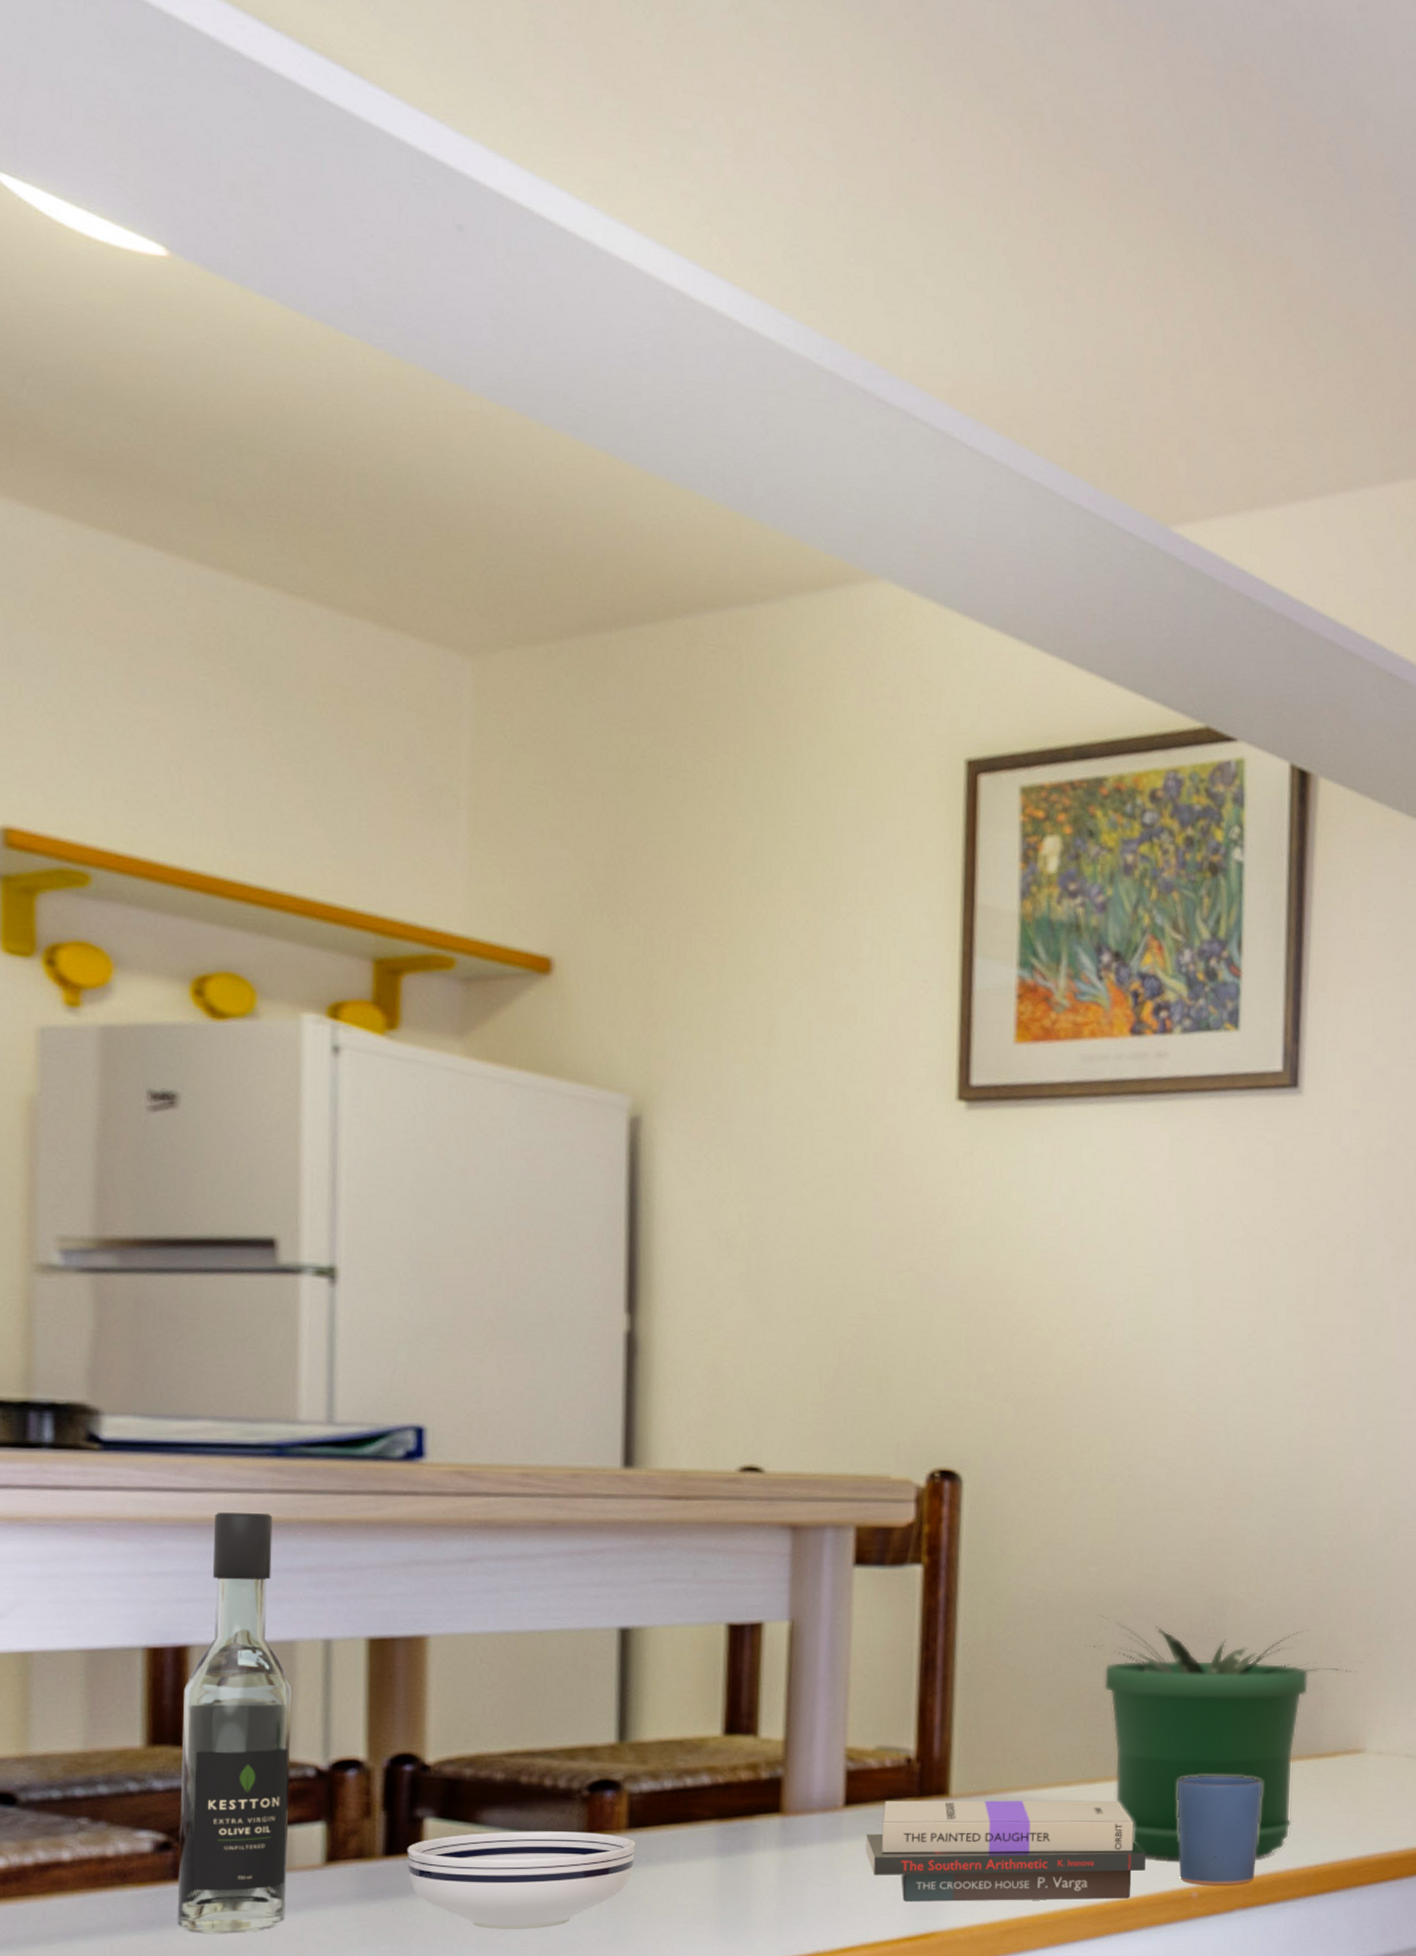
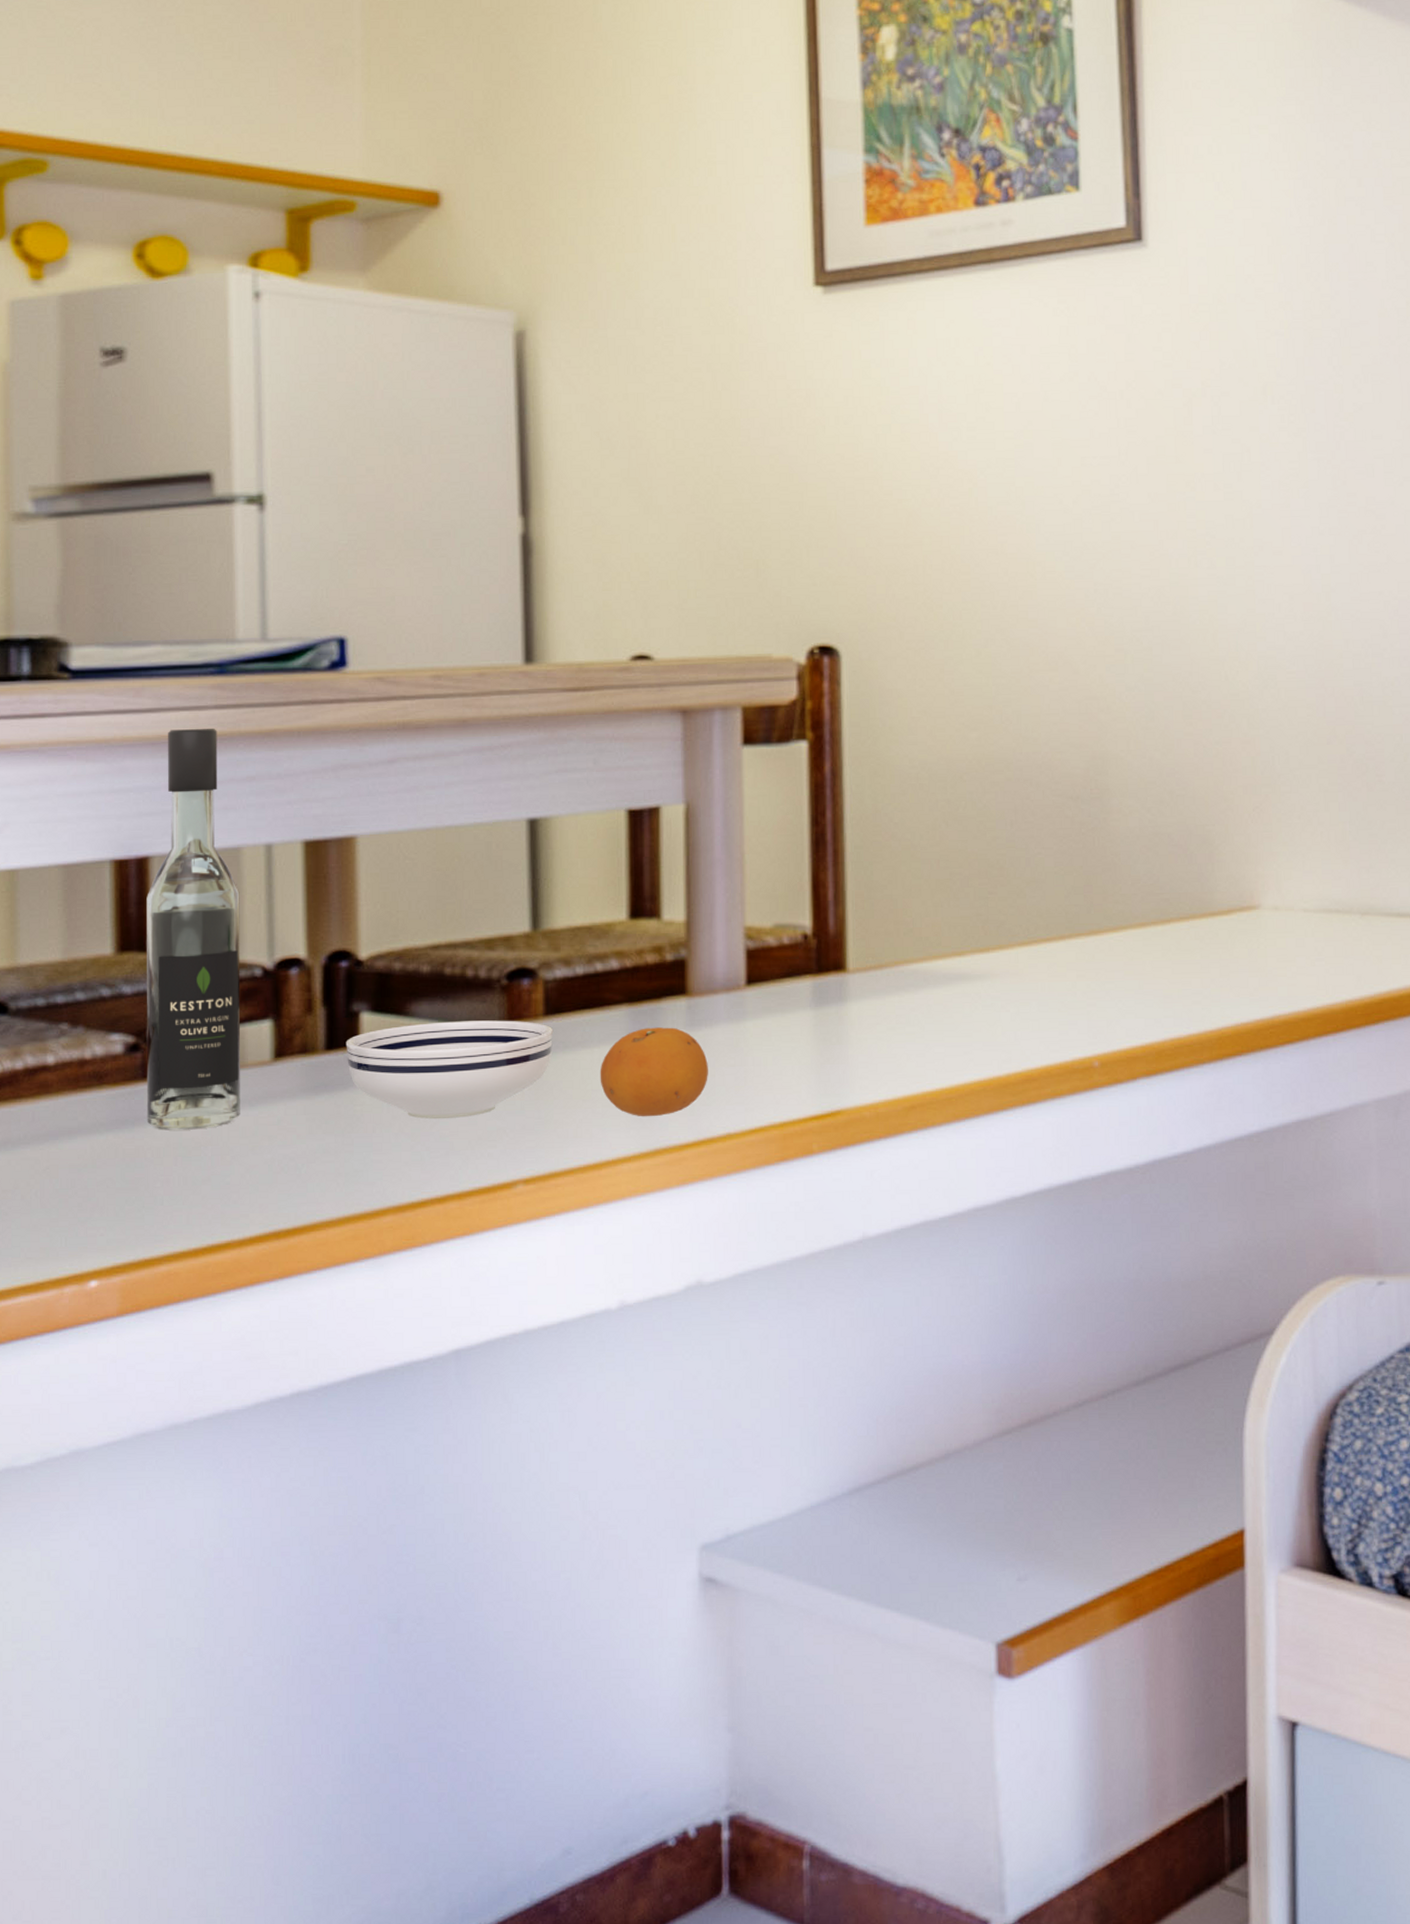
fruit: none [684,1845,800,1934] -> present [600,1027,708,1117]
books: present [865,1800,1146,1902] -> none [768,969,1045,1080]
planter: present [1084,1615,1375,1861] -> none [969,781,1264,1029]
mug: present [1177,1775,1262,1887] -> none [1071,938,1157,1055]

